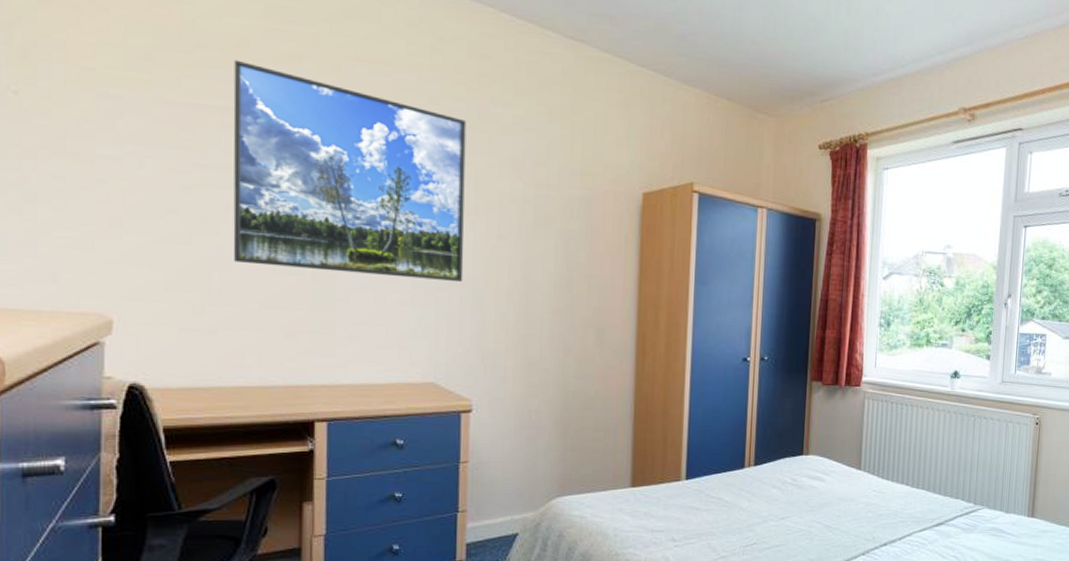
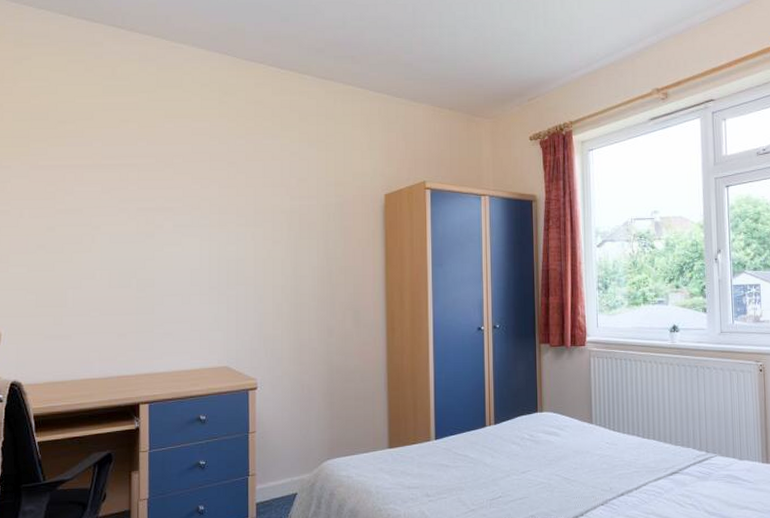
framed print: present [233,59,467,283] -> none [82,129,247,282]

